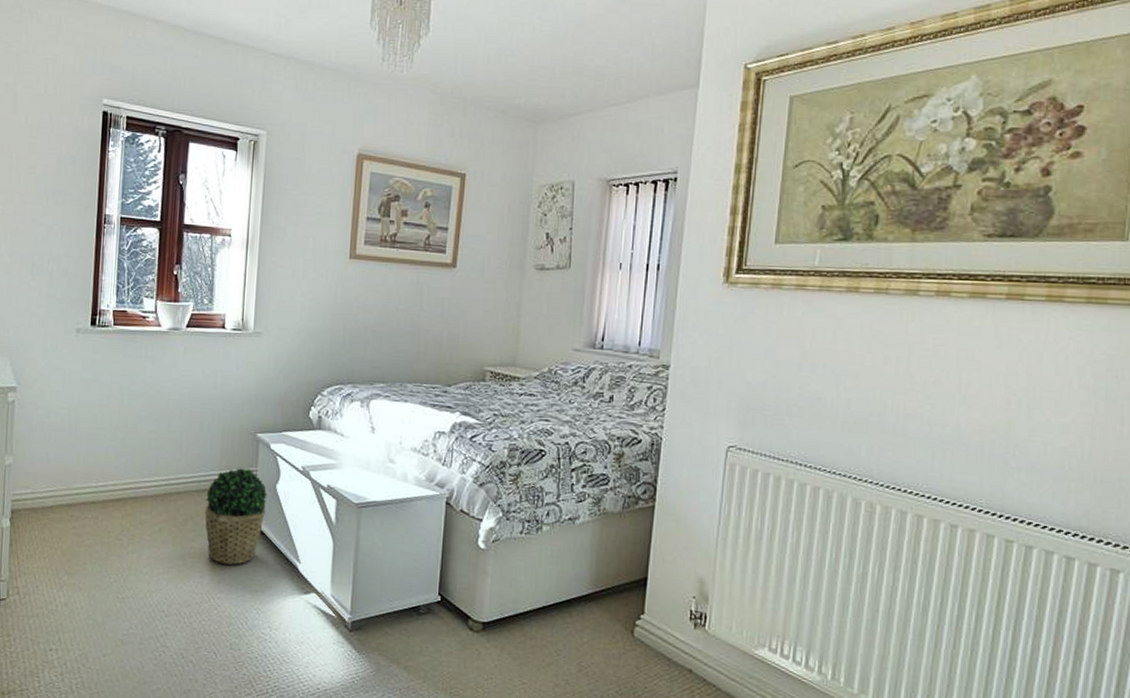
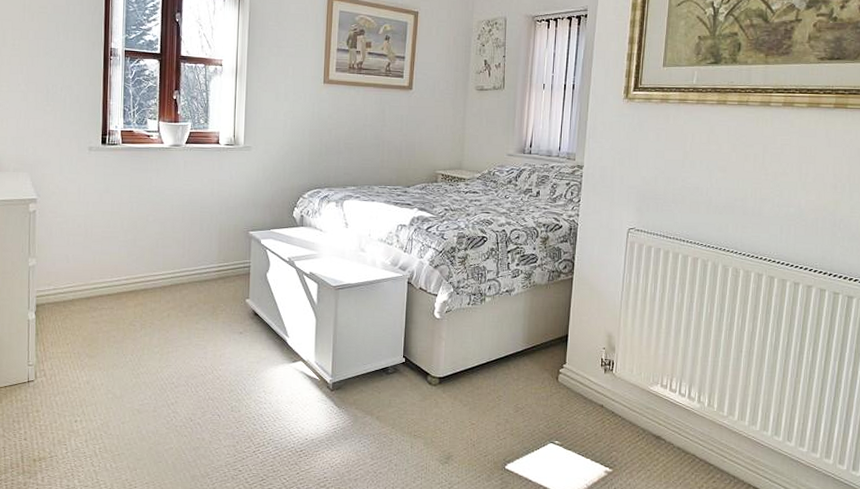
potted plant: present [205,468,268,565] -> none [206,261,260,341]

